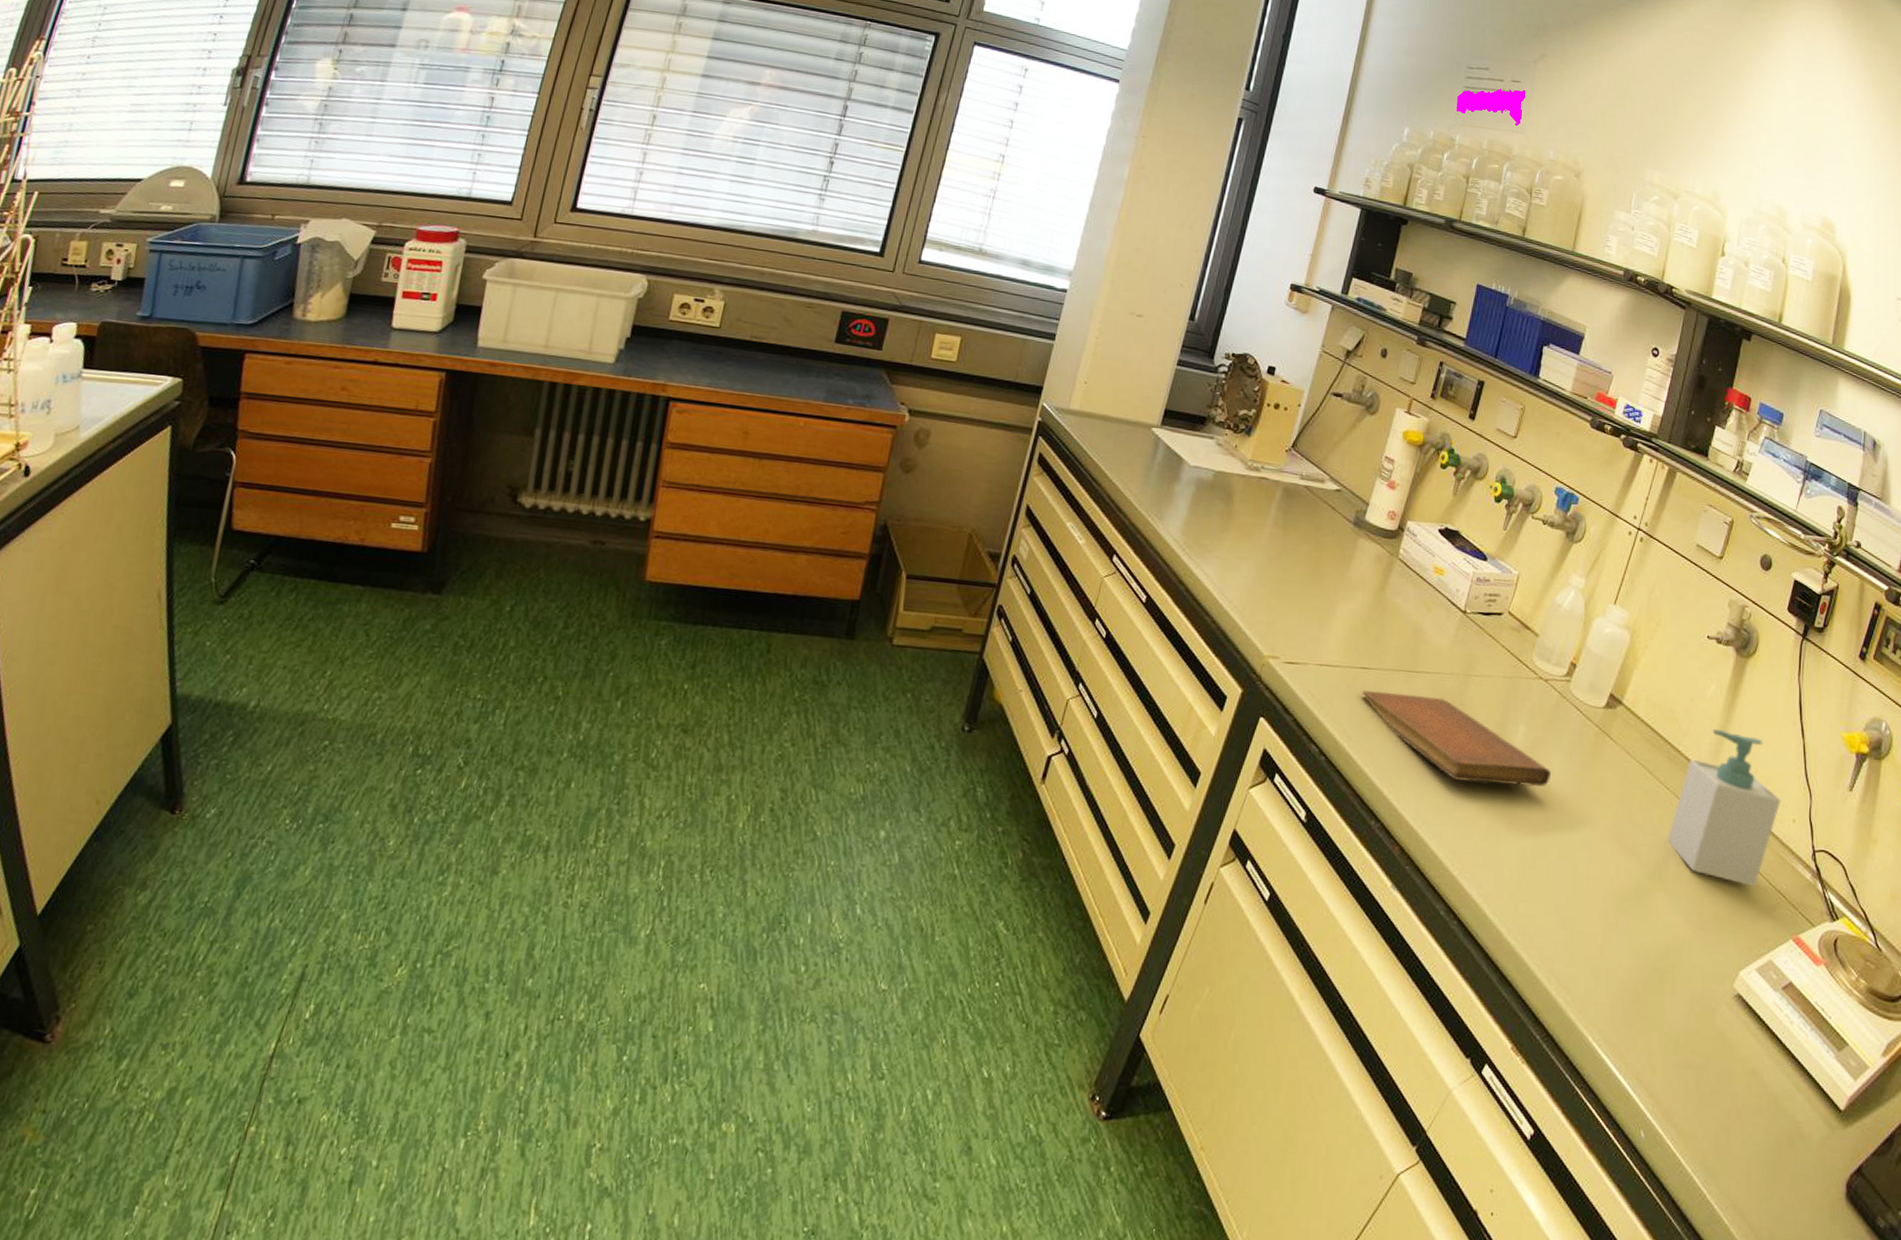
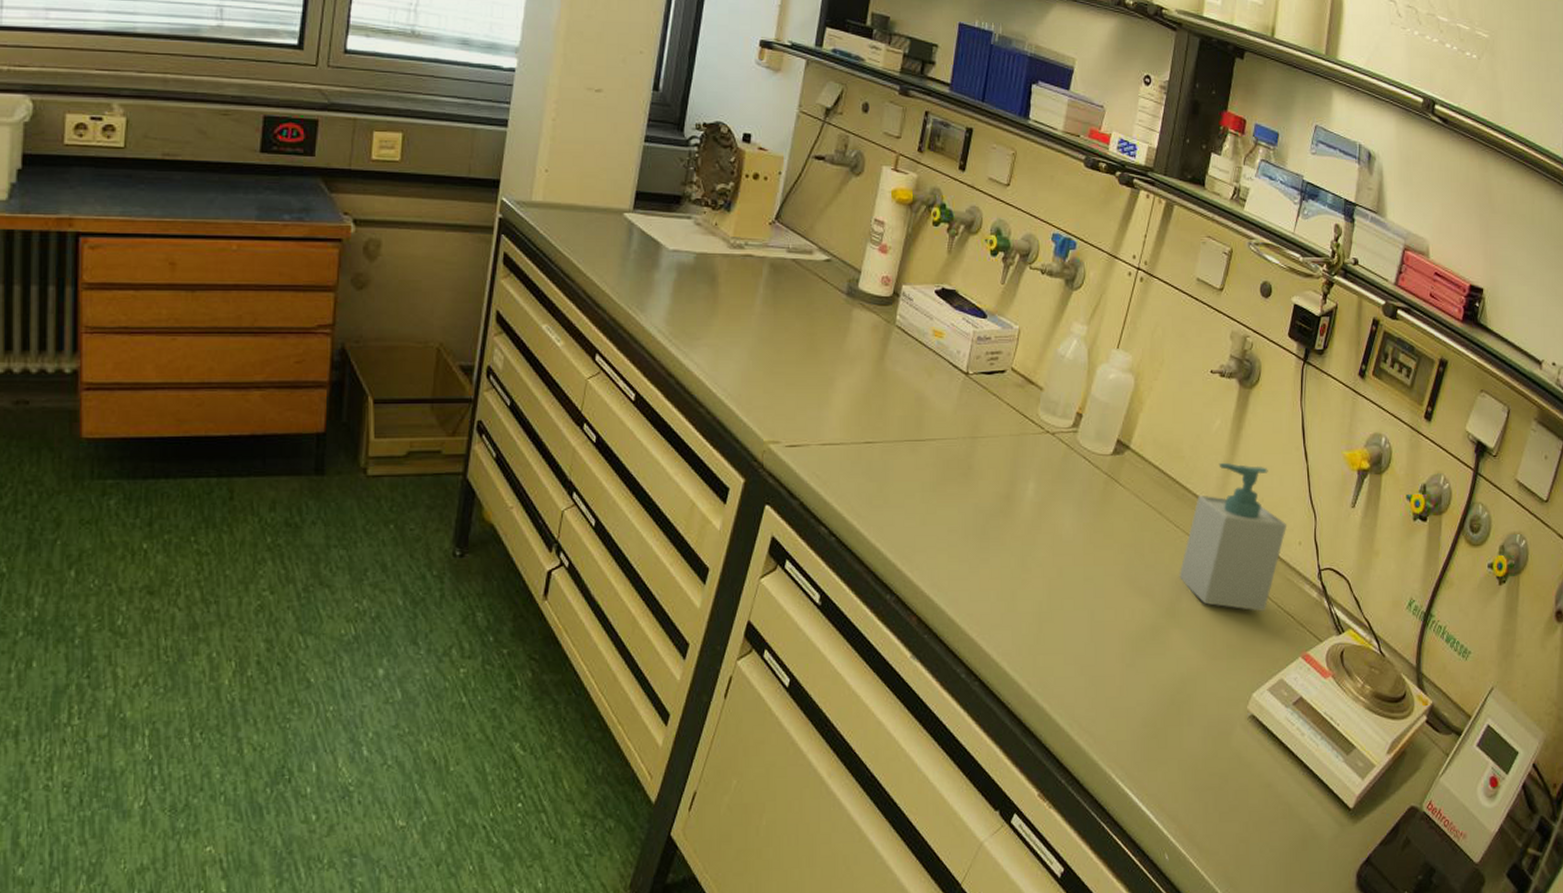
notebook: present [1362,690,1552,787] -> none [868,463,1064,544]

